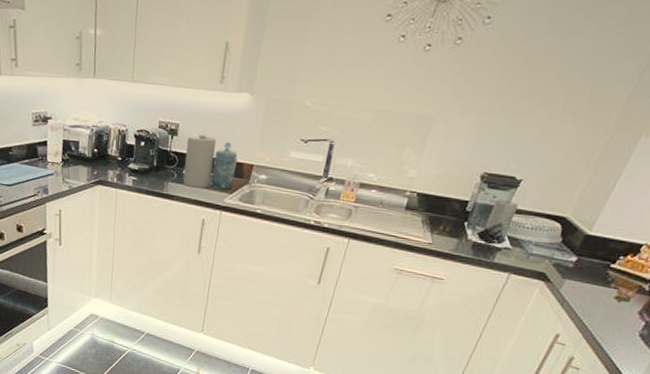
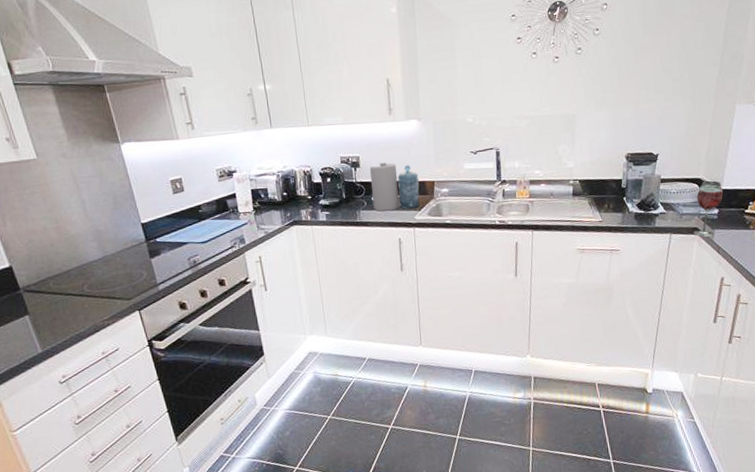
wineglass: none [537,222,591,287] -> present [693,181,723,238]

